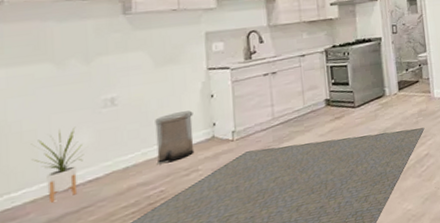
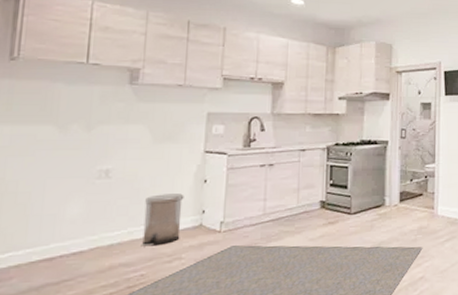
house plant: present [31,126,84,203] -> none [22,194,73,270]

